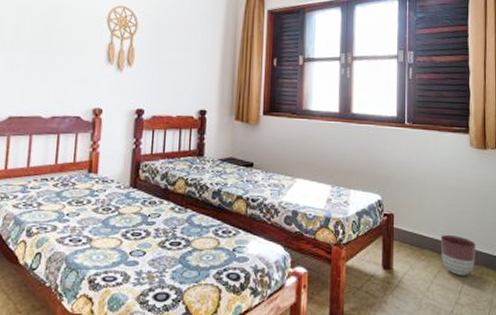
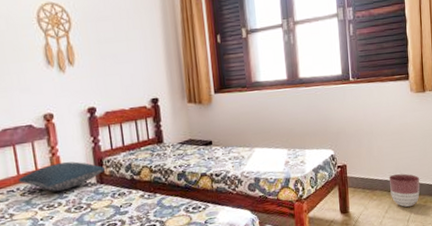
pillow: none [54,158,142,189] -> present [18,161,106,192]

